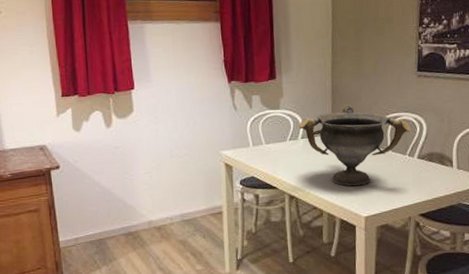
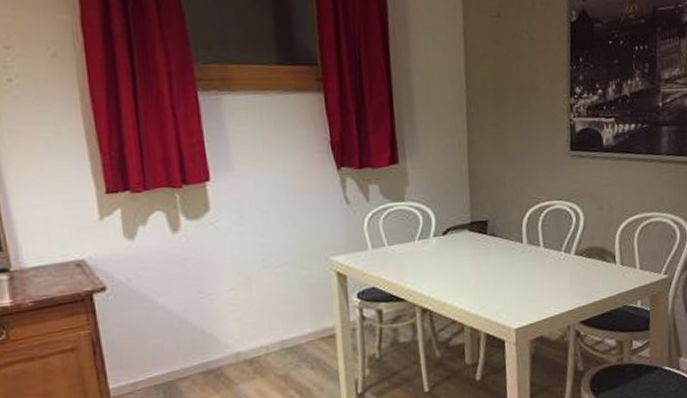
decorative bowl: present [298,105,410,186] -> none [429,193,565,292]

